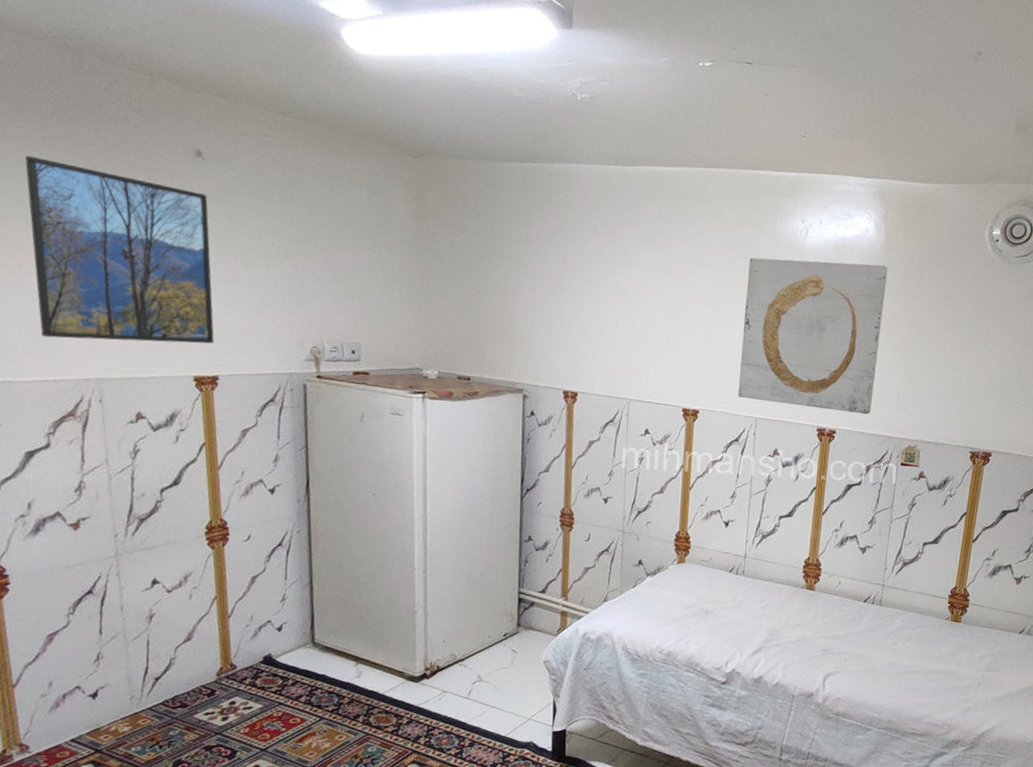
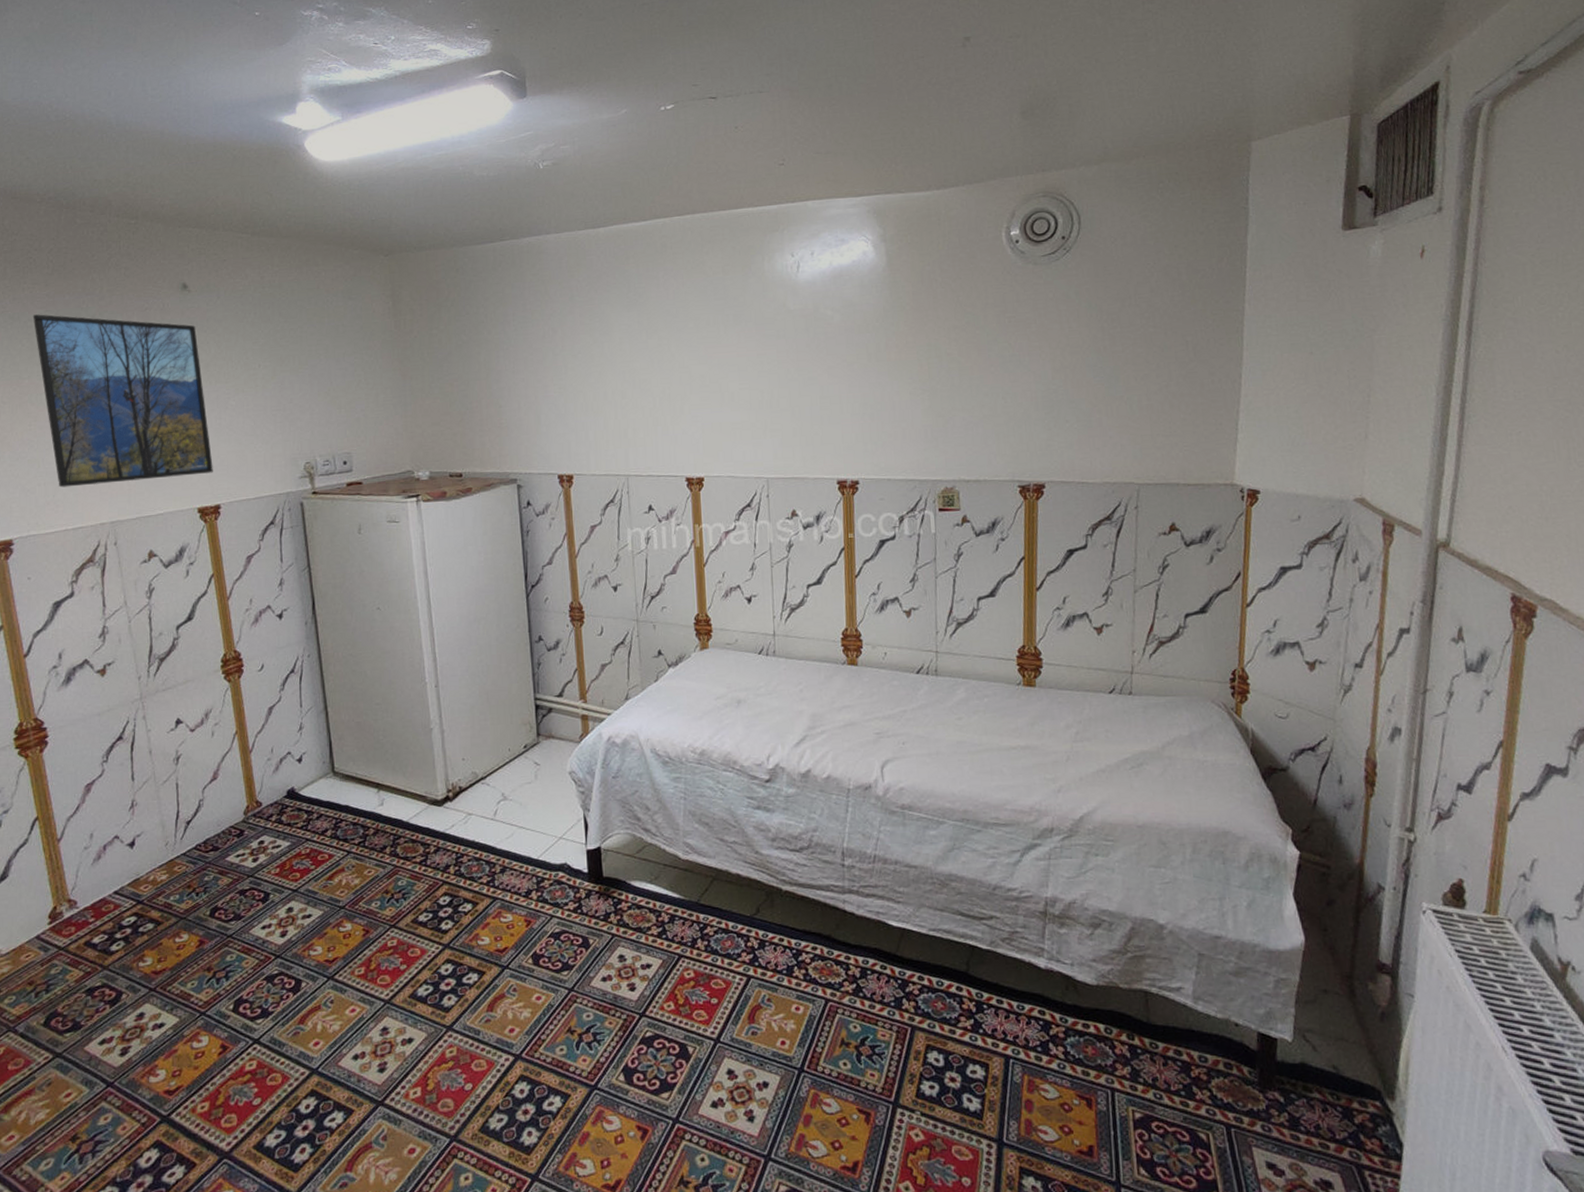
wall art: present [738,258,888,415] -> none [739,289,896,459]

